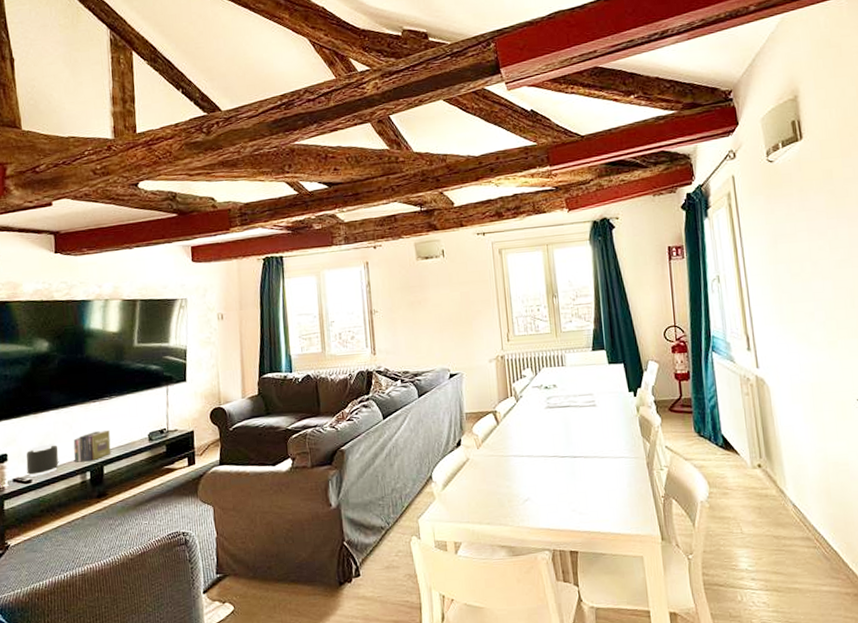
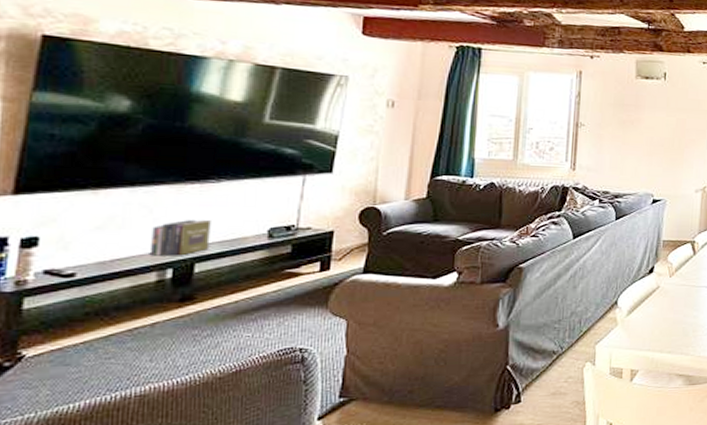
speaker: present [26,443,59,477] -> none [69,229,126,270]

